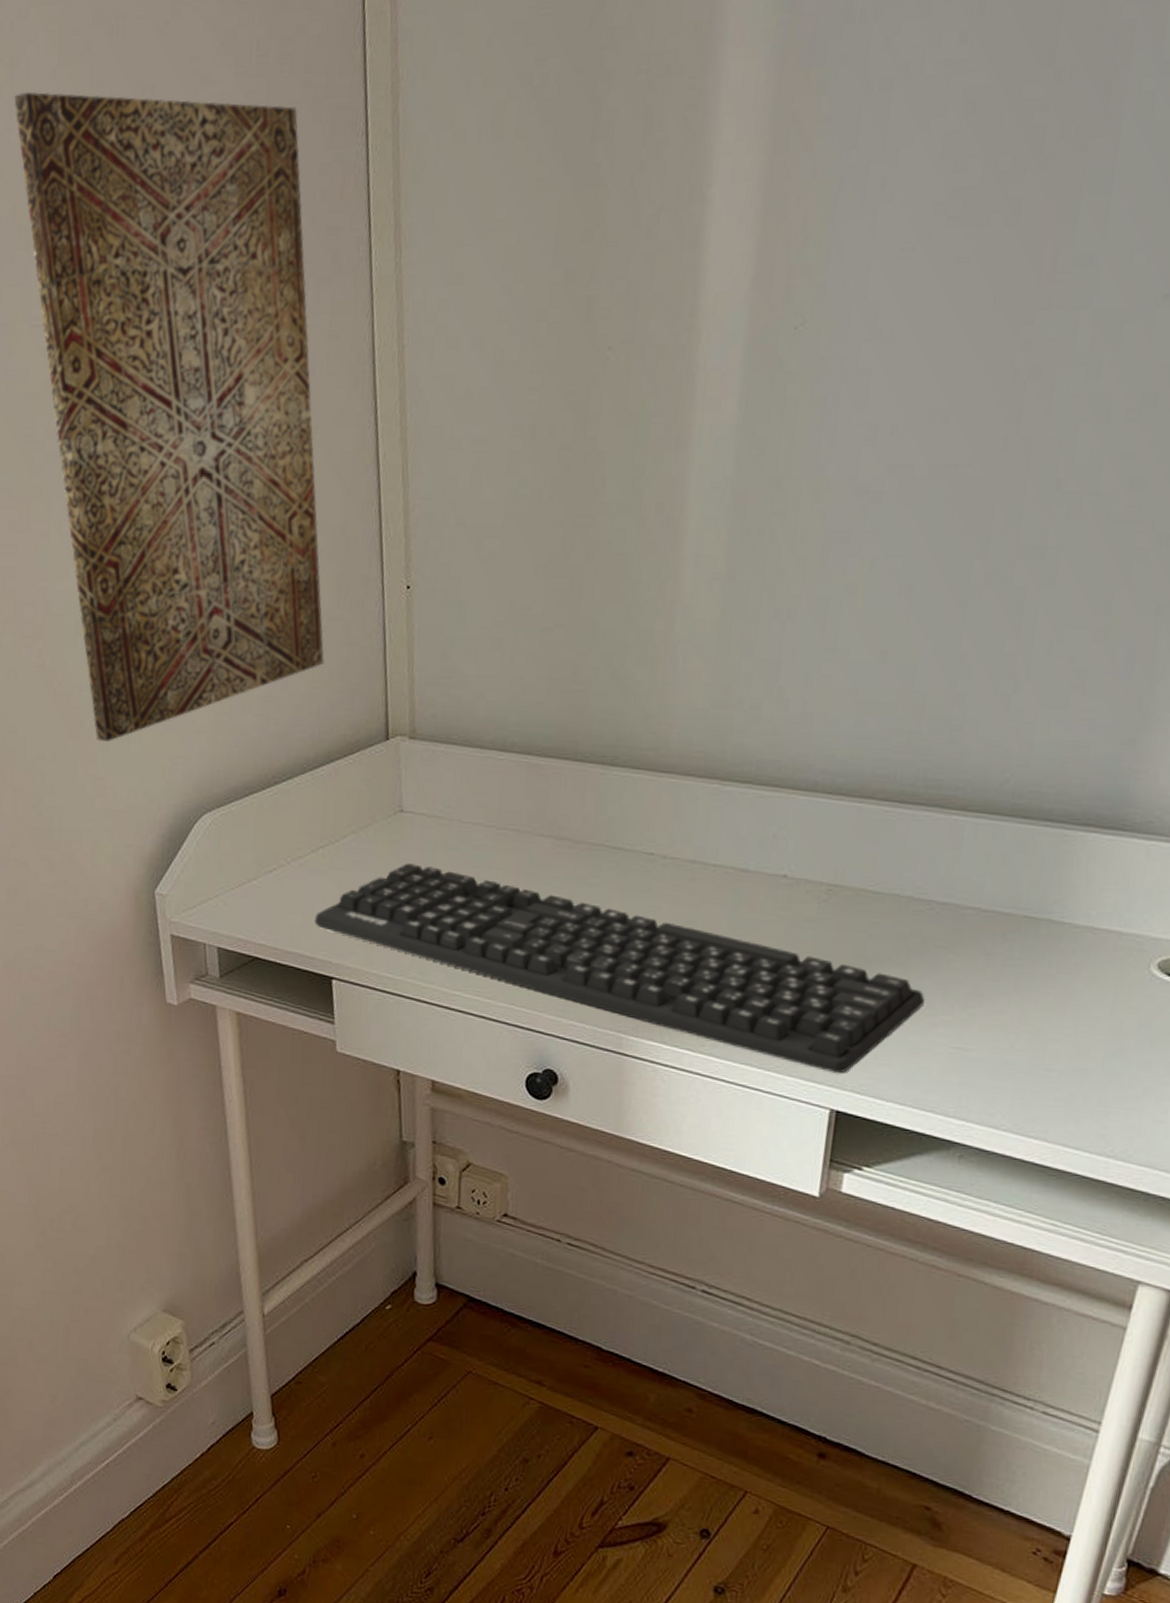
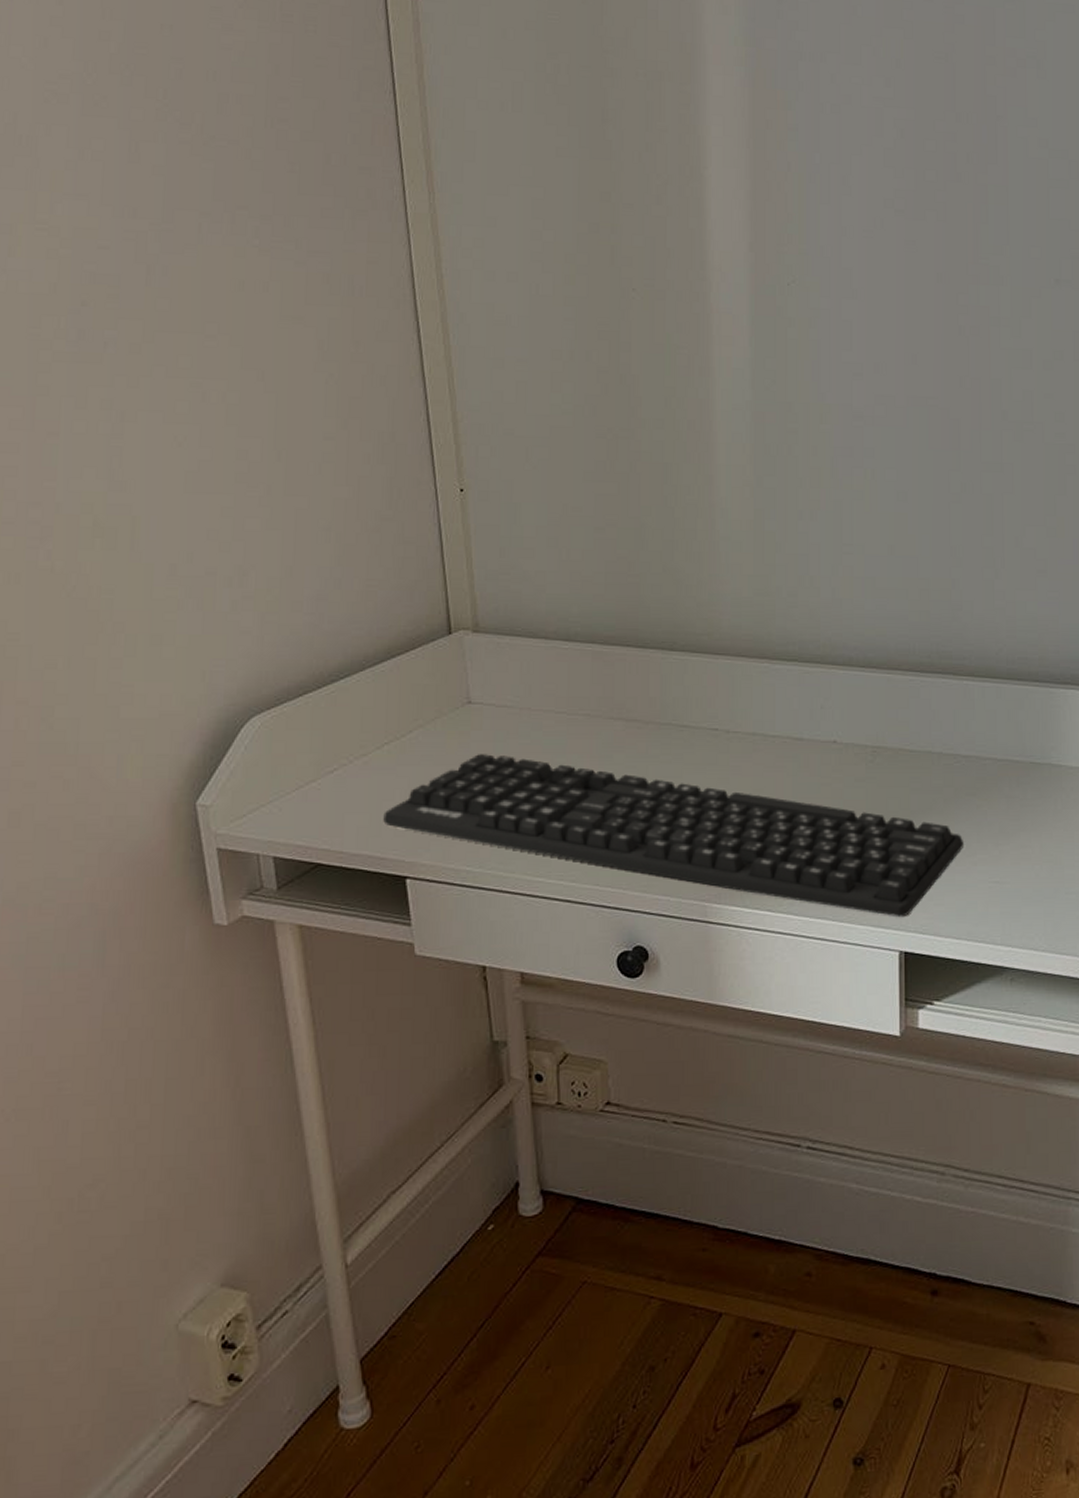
wall art: present [14,91,324,743] -> none [13,12,379,647]

